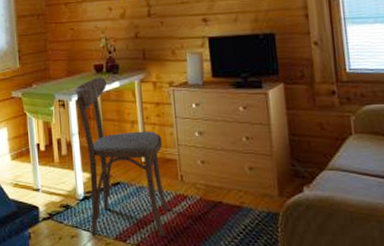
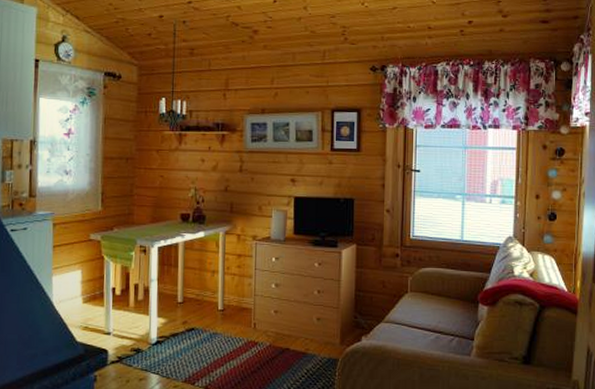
dining chair: present [74,77,169,237] -> none [158,226,240,380]

